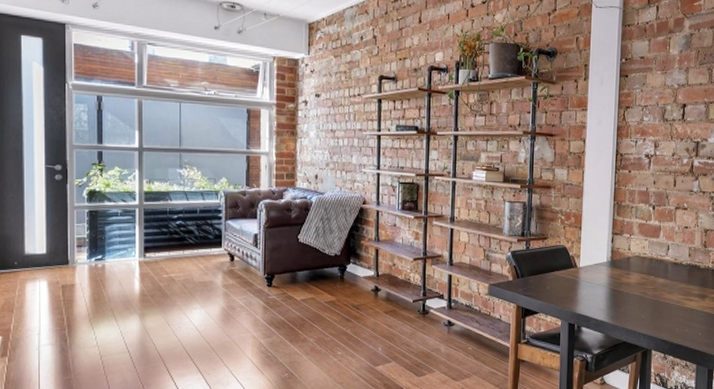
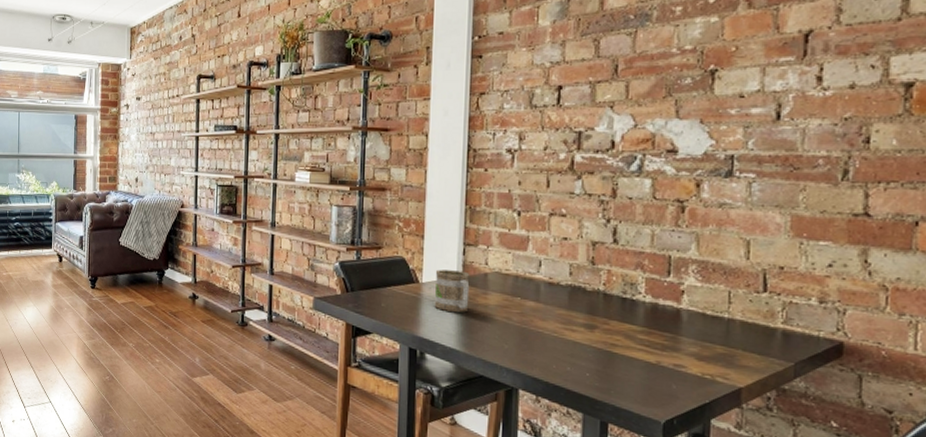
mug: none [588,255,617,290] -> present [434,269,470,312]

